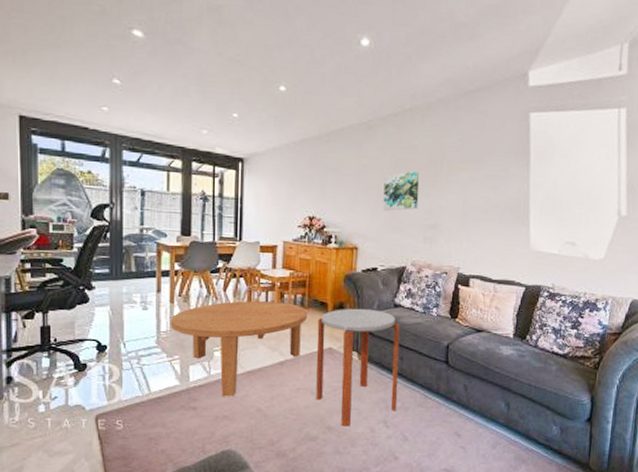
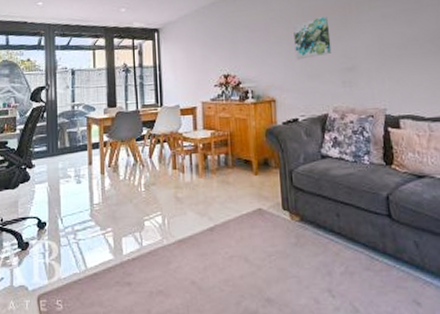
coffee table: present [171,301,307,397] -> none [103,164,233,270]
side table: present [316,308,400,427] -> none [244,162,341,298]

